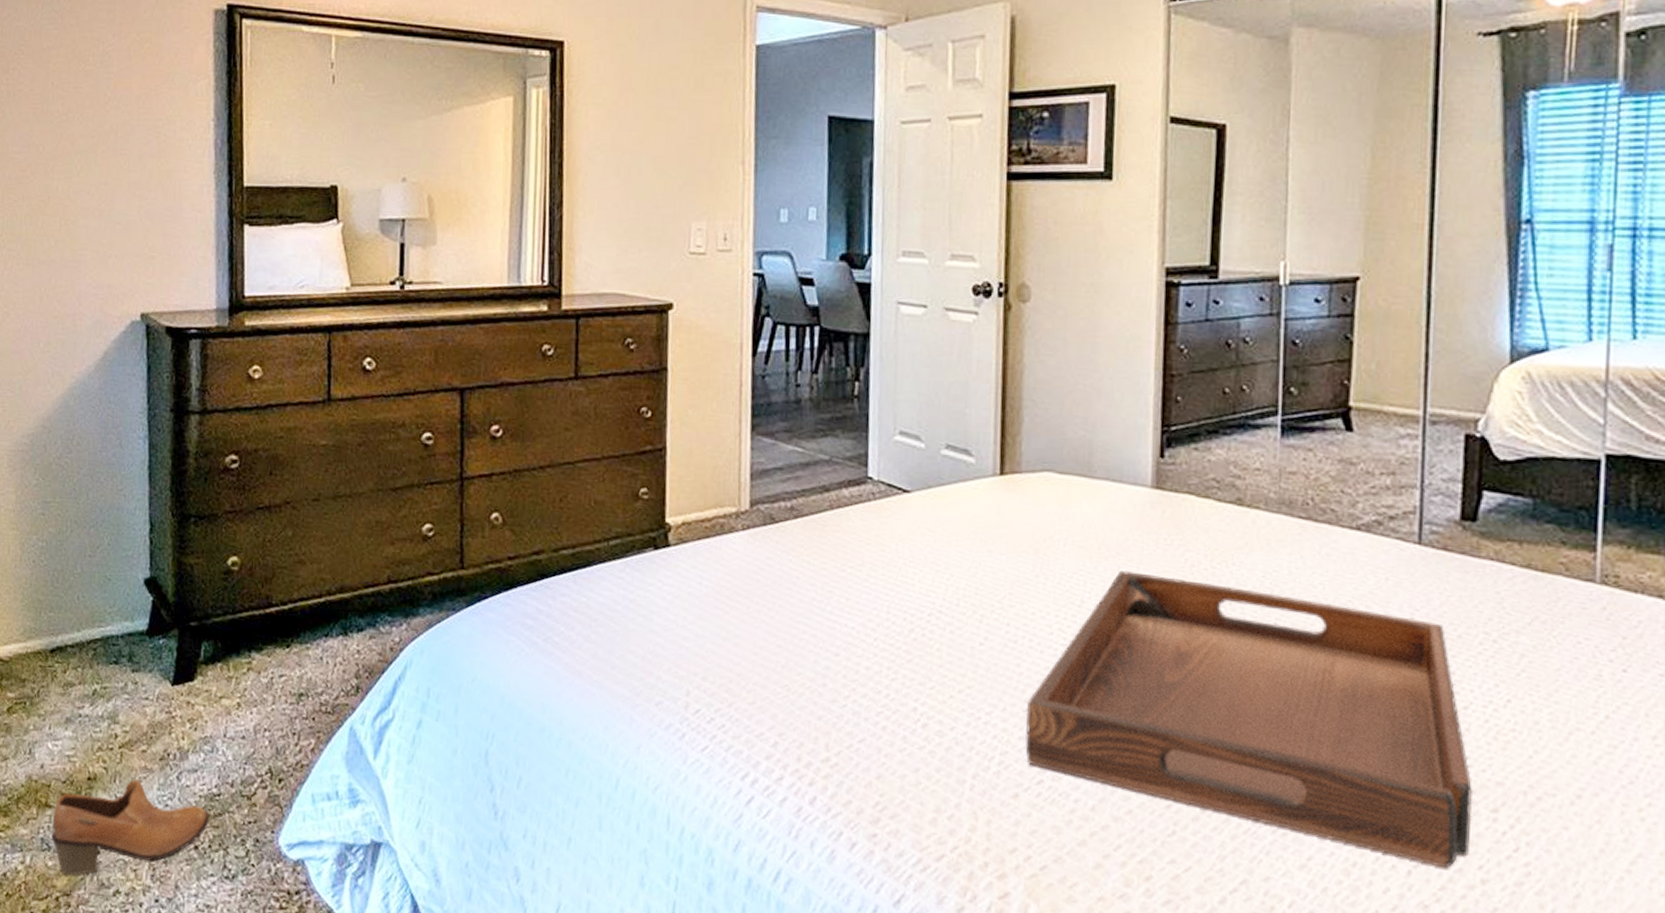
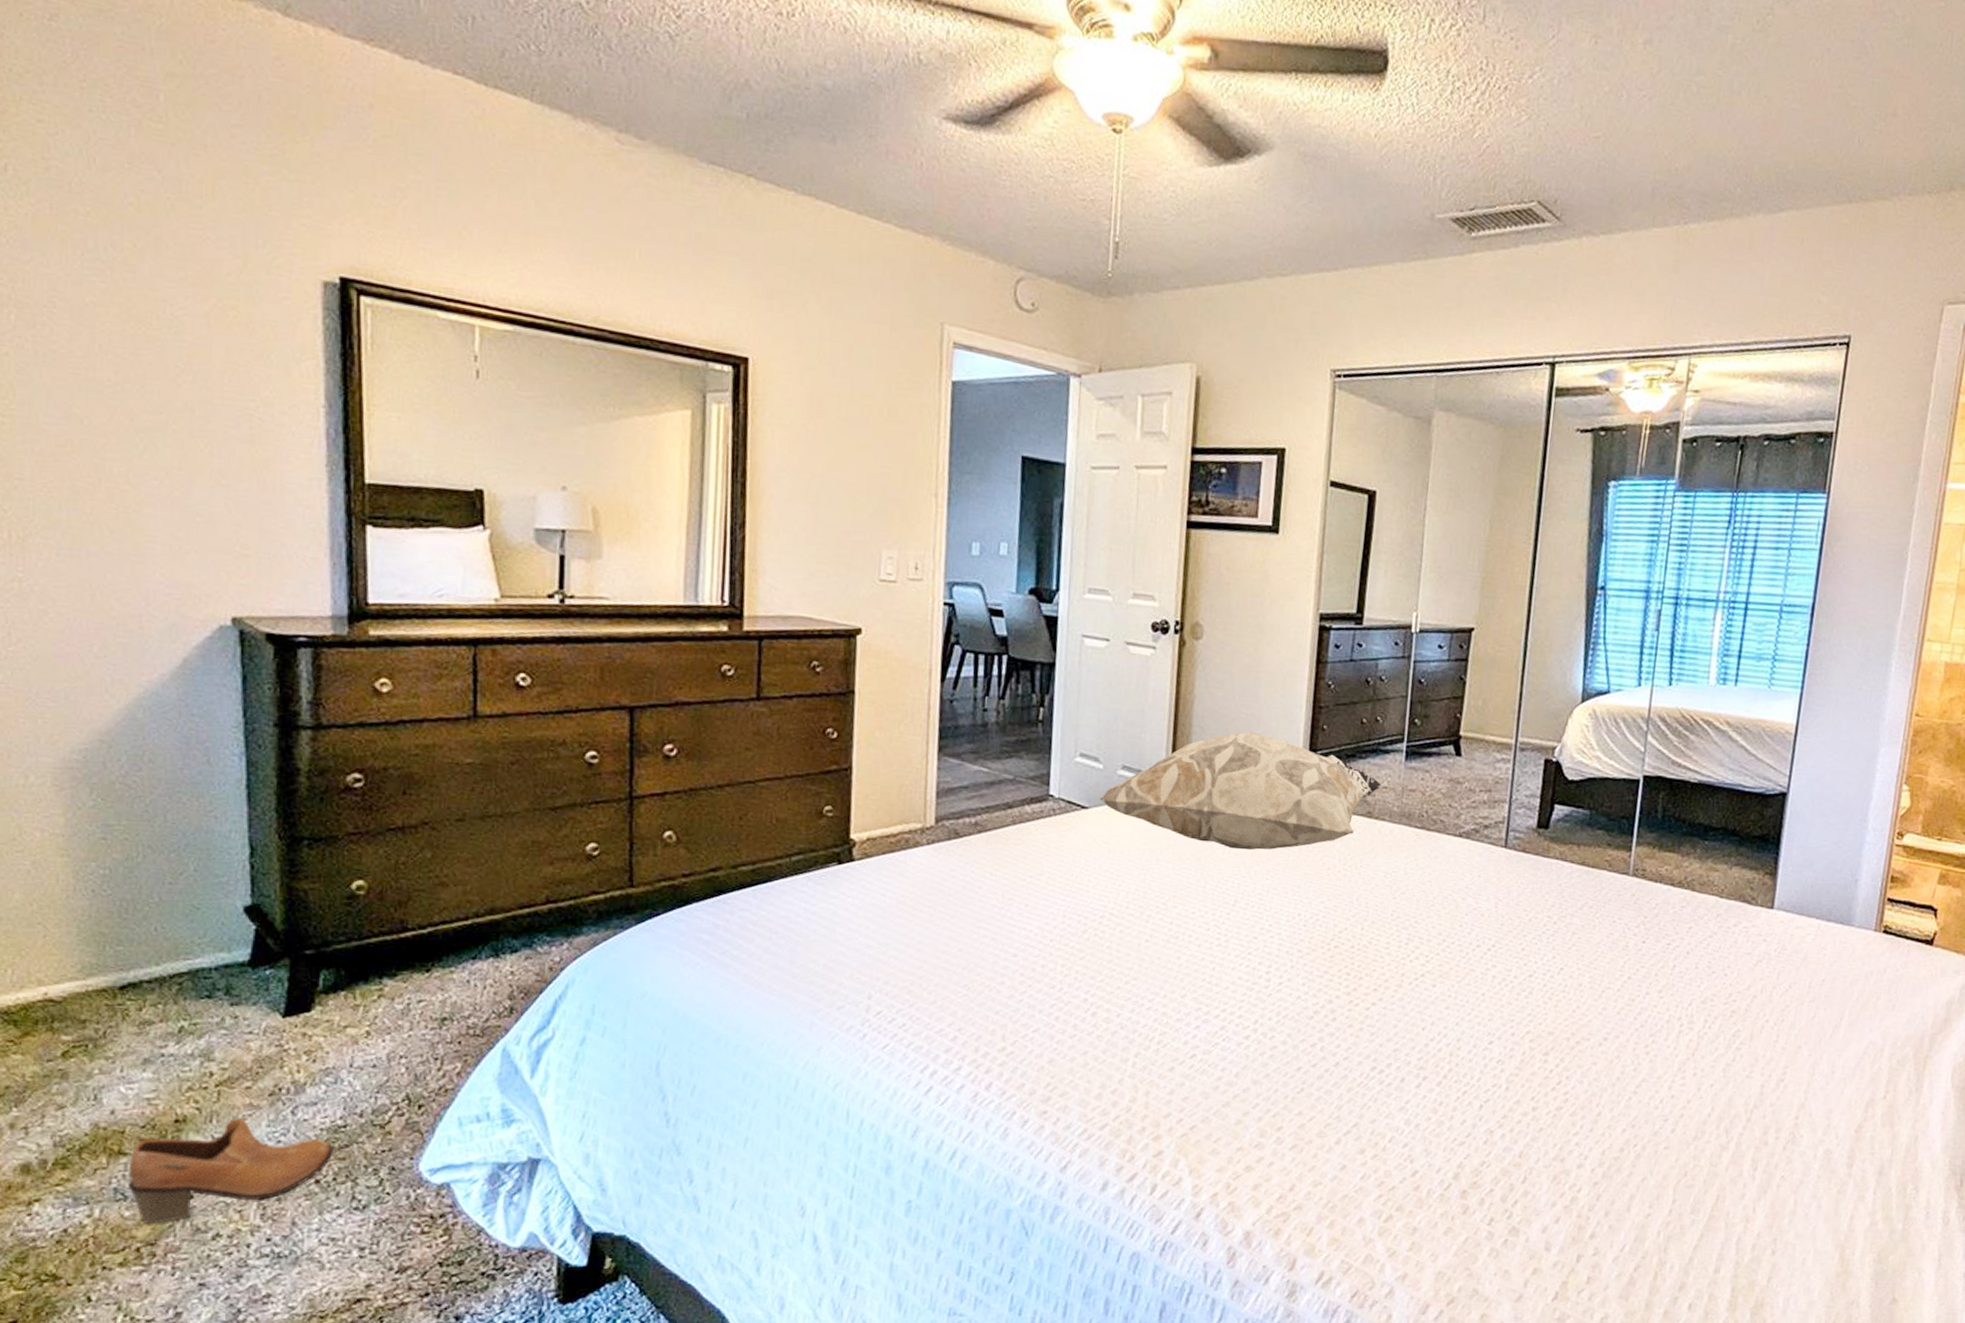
decorative pillow: none [922,405,1252,542] -> present [1099,731,1381,850]
serving tray: present [1025,571,1473,869] -> none [1181,874,1531,1101]

